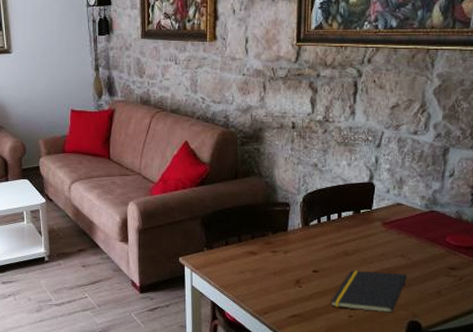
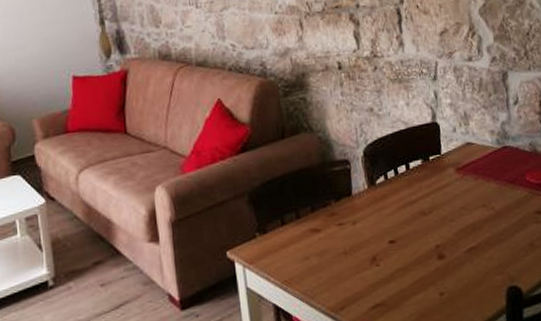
notepad: present [330,270,408,313] -> none [415,227,496,285]

